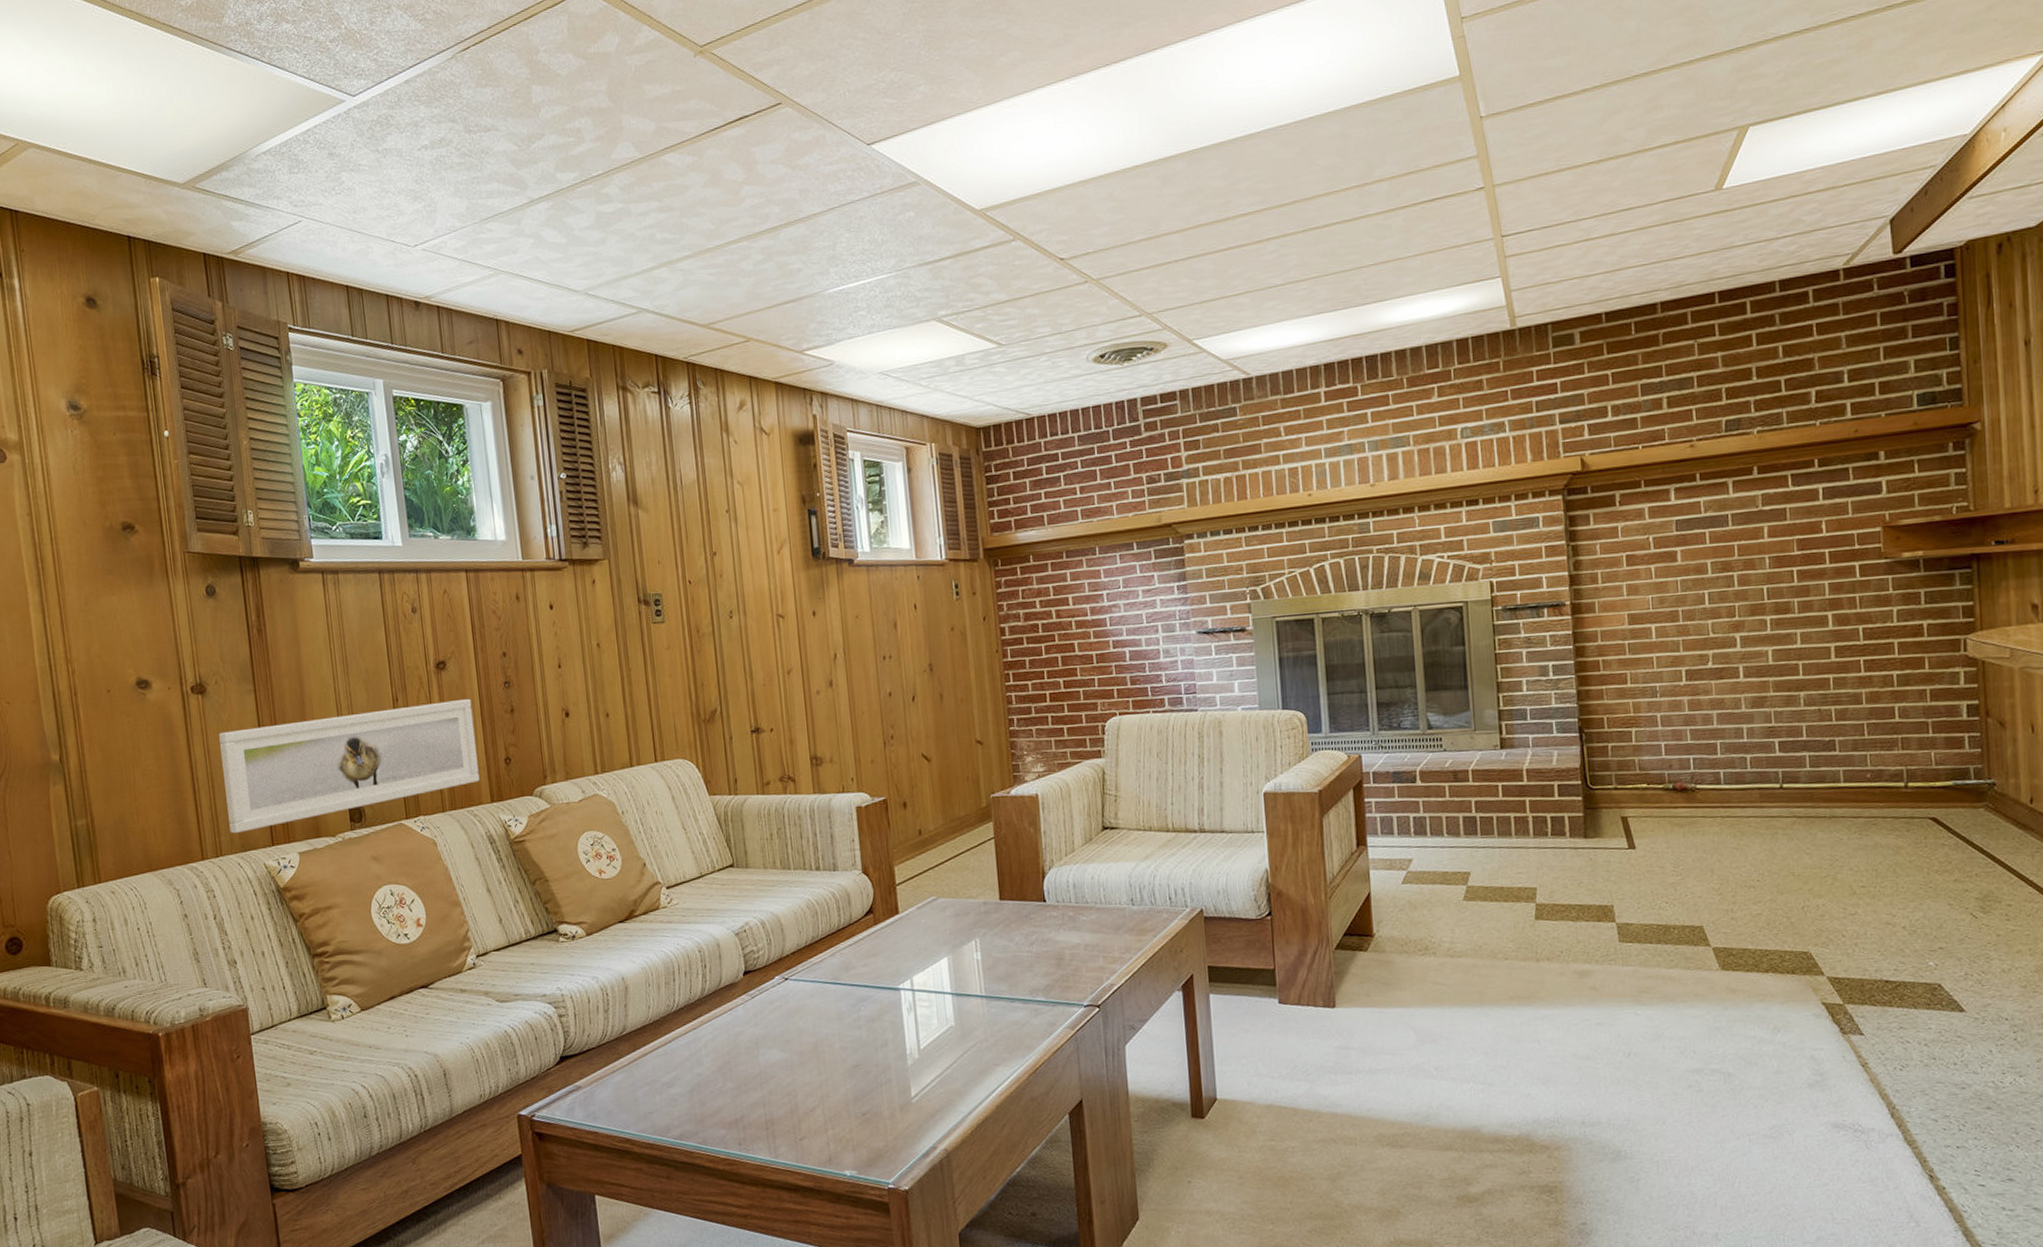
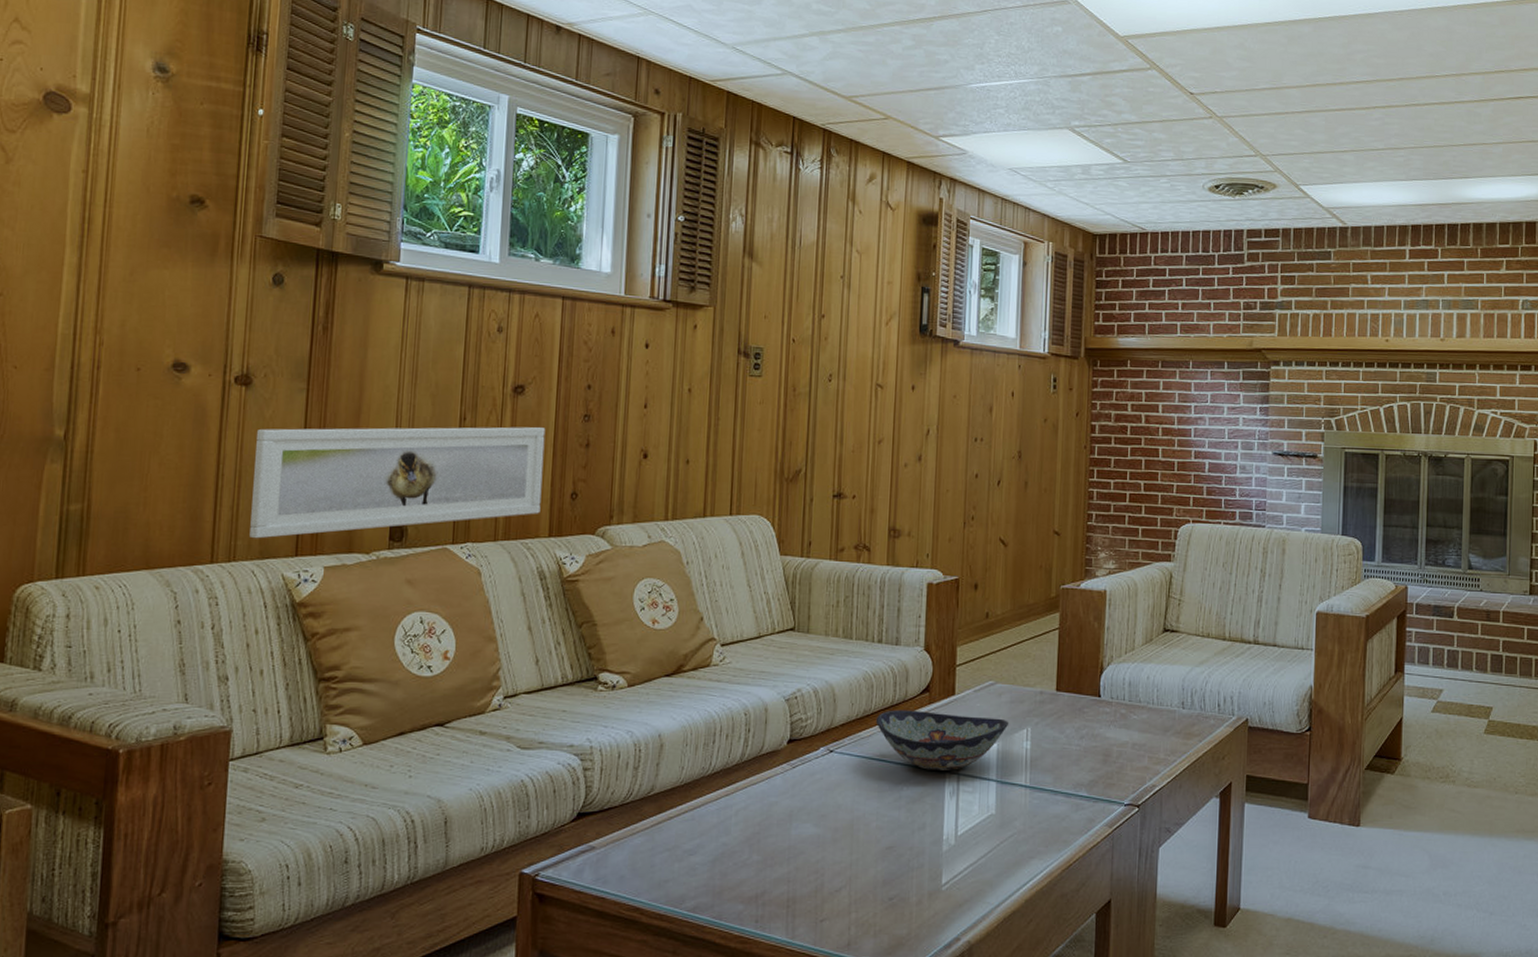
decorative bowl: none [824,932,957,989] -> present [875,709,1009,770]

